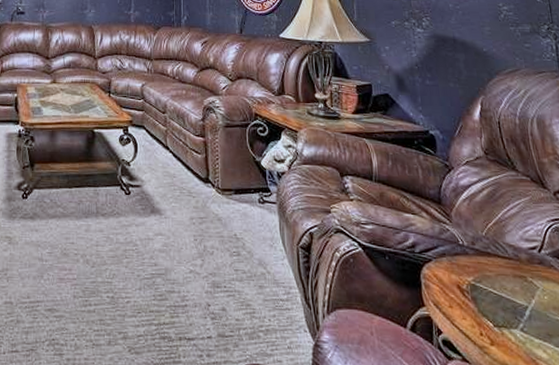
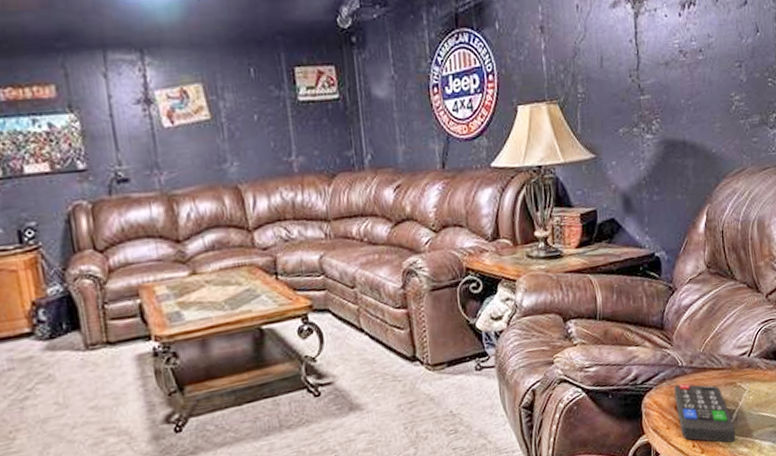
remote control: none [455,262,531,343] -> present [674,384,736,443]

